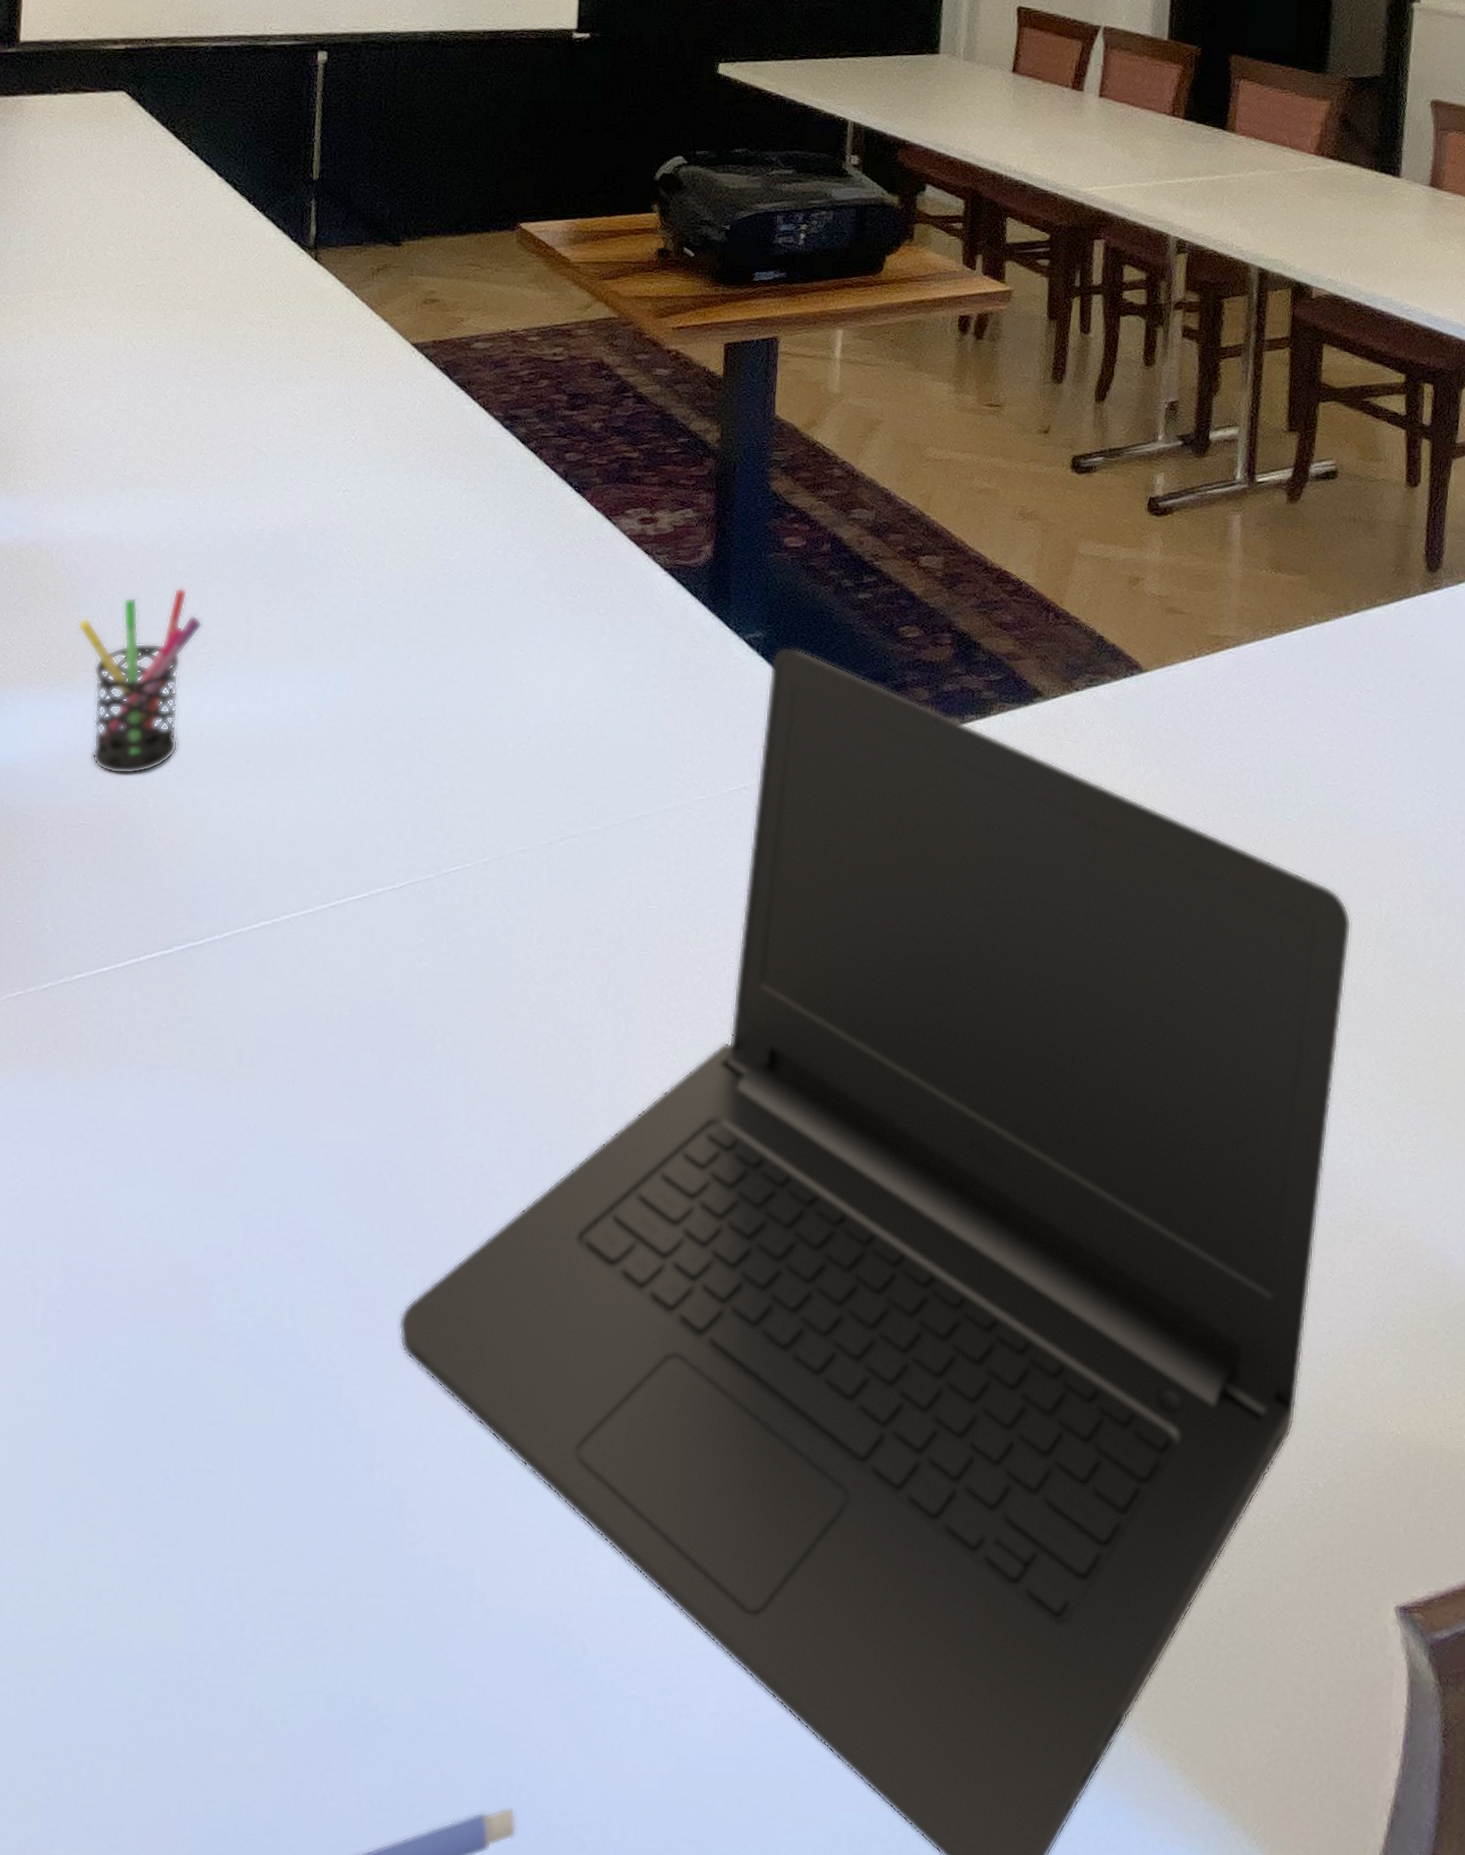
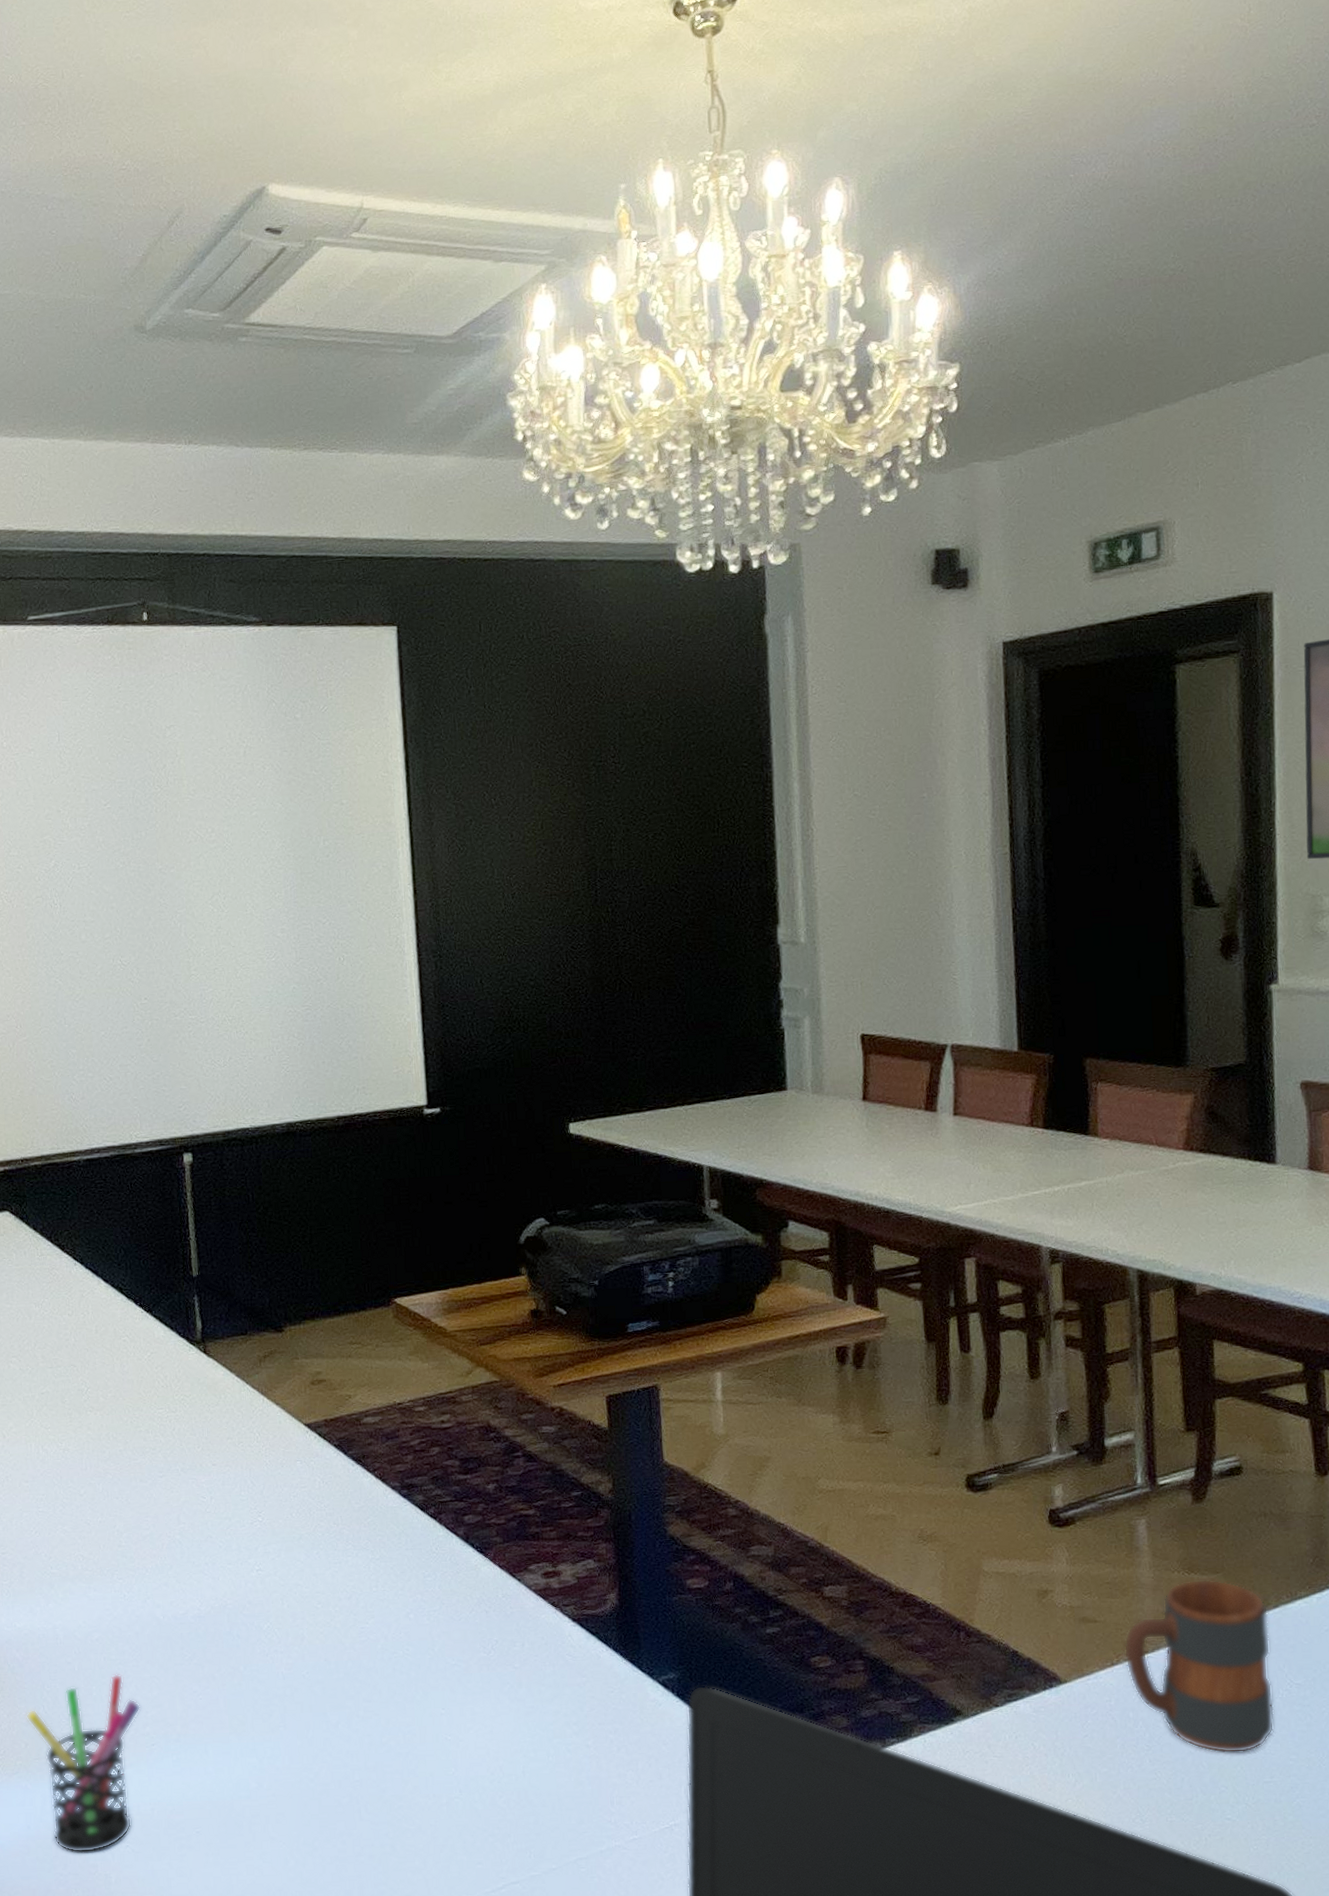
mug: none [1206,578,1348,755] -> present [1123,1579,1275,1754]

